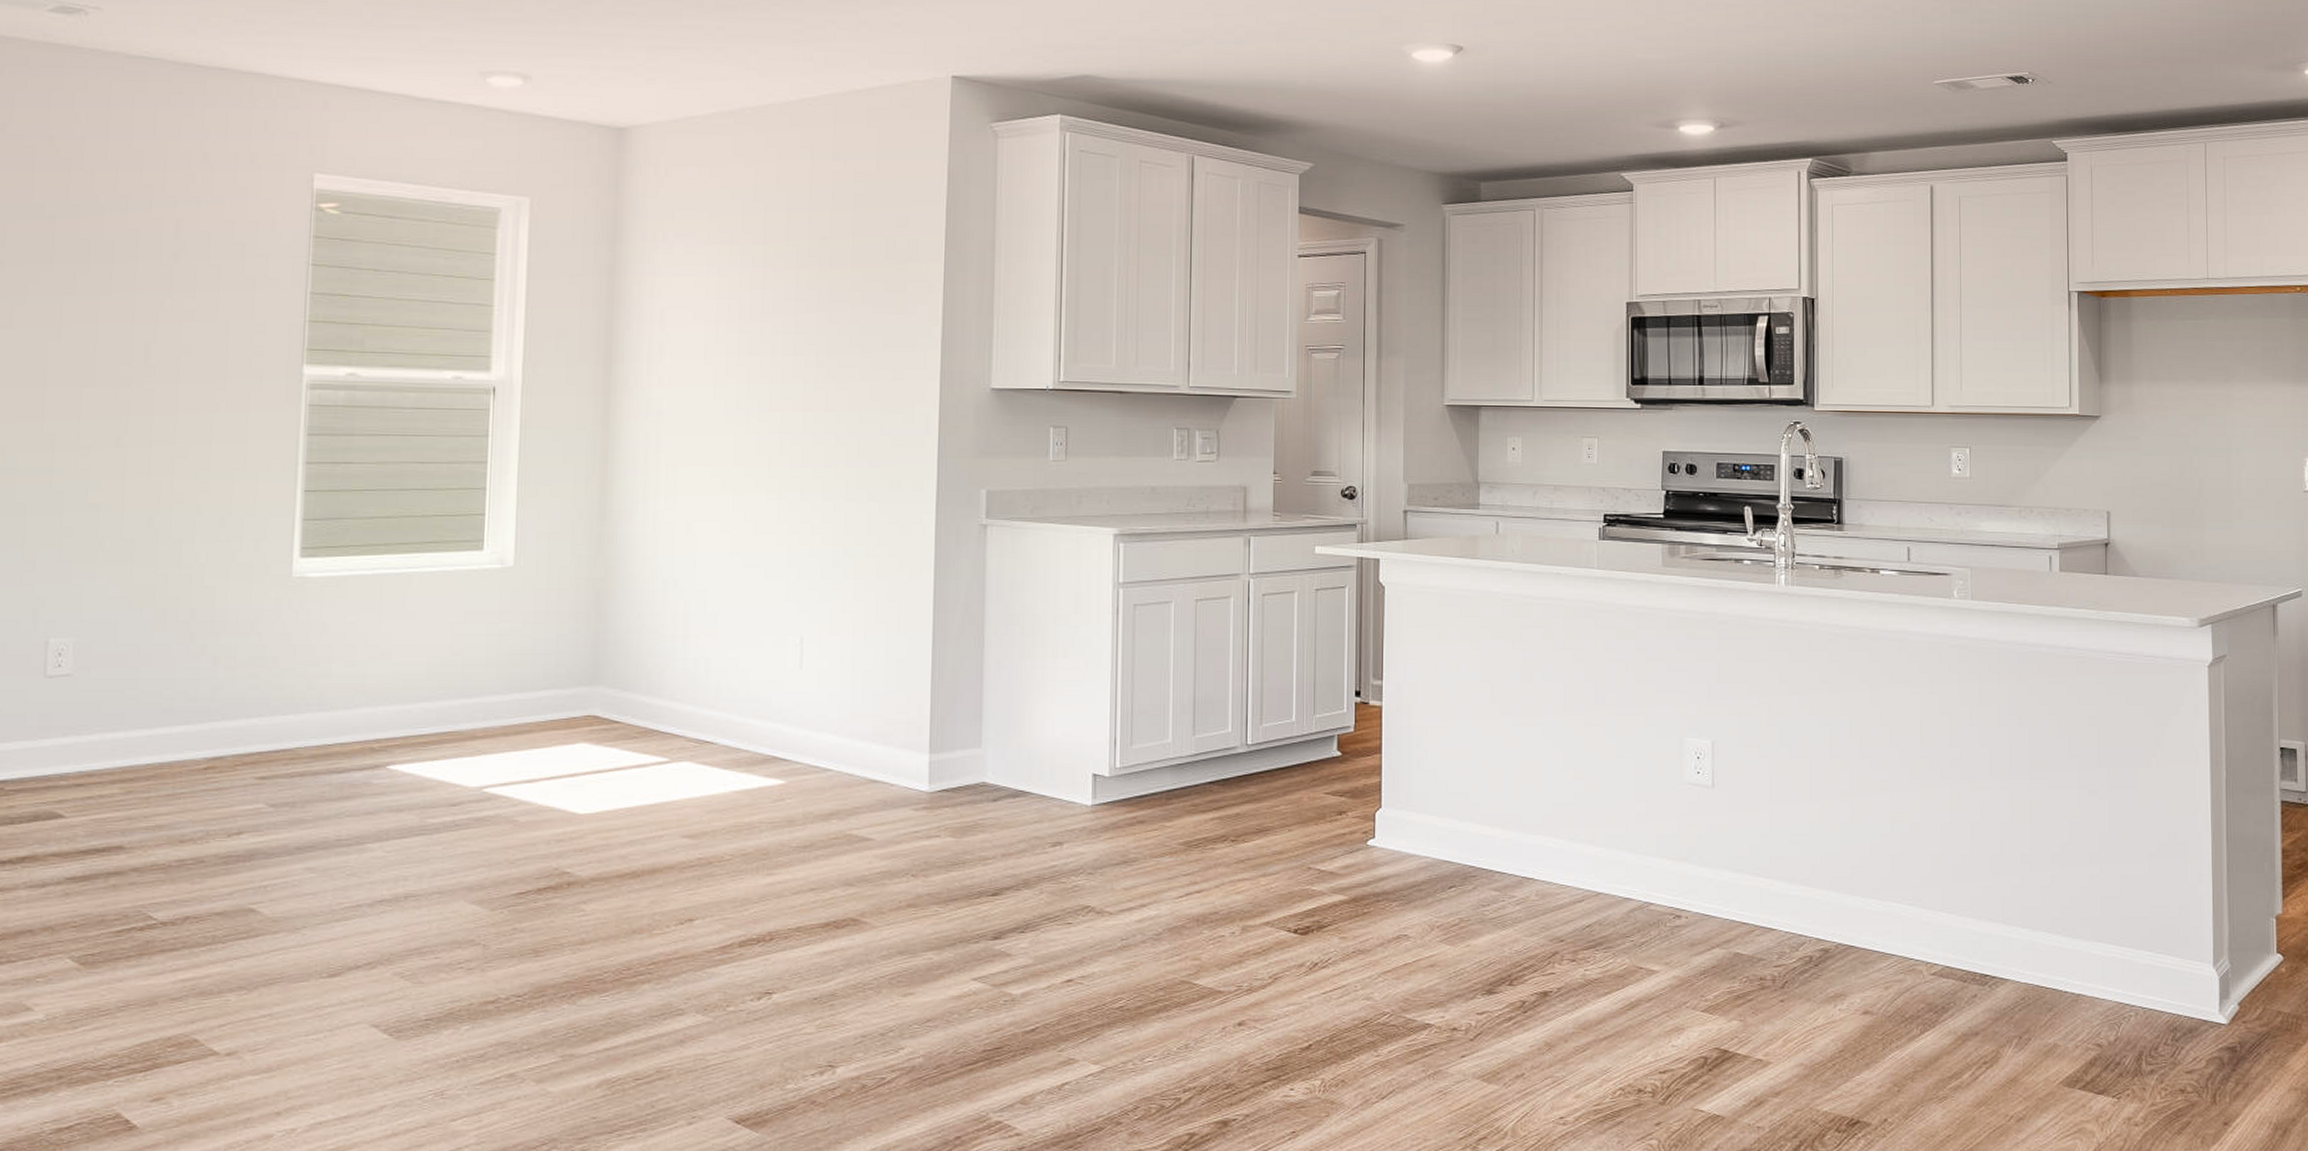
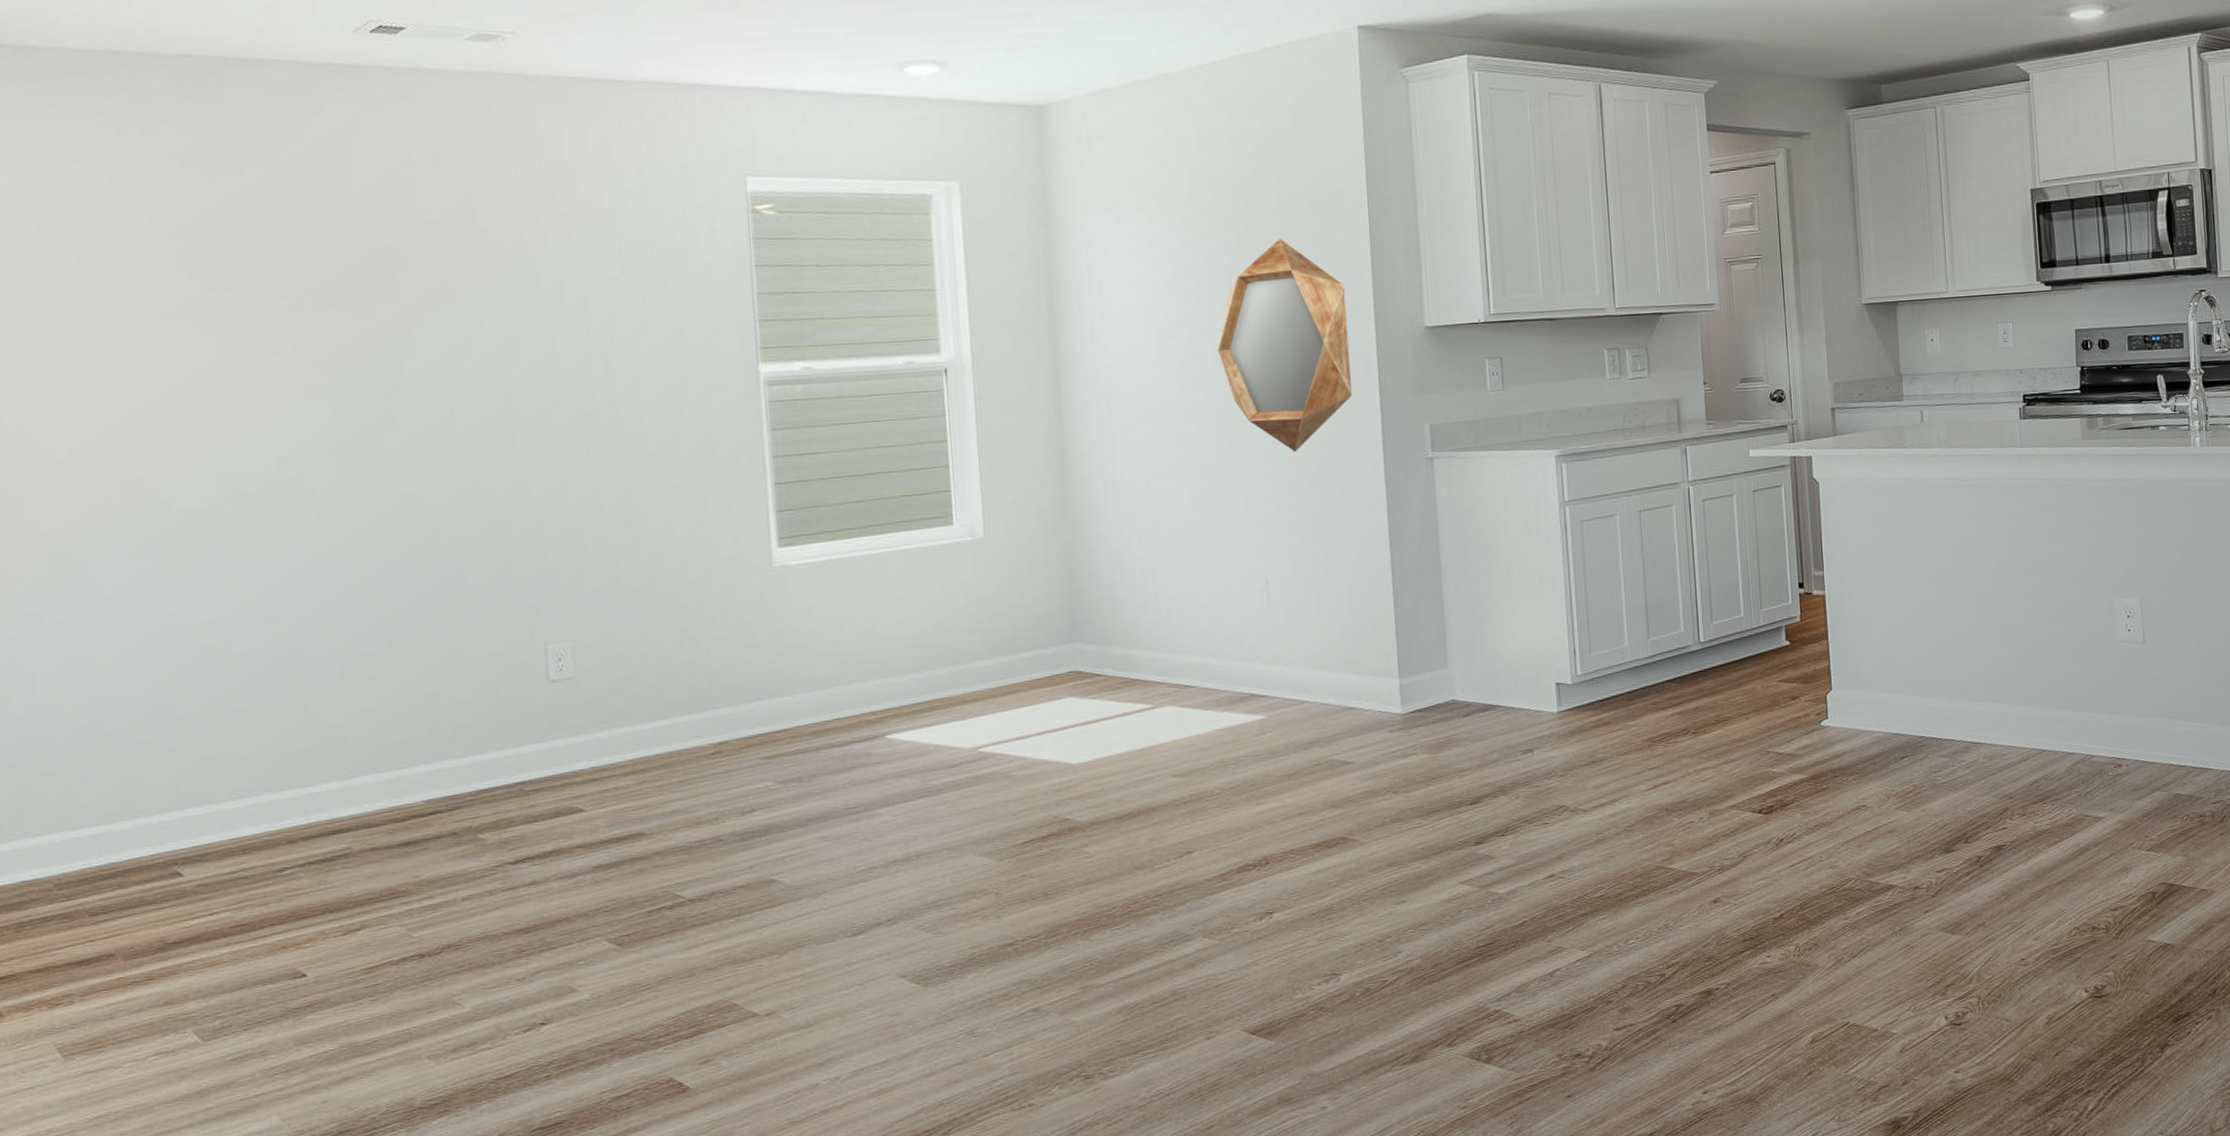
home mirror: none [775,285,913,507] -> present [1217,239,1352,453]

